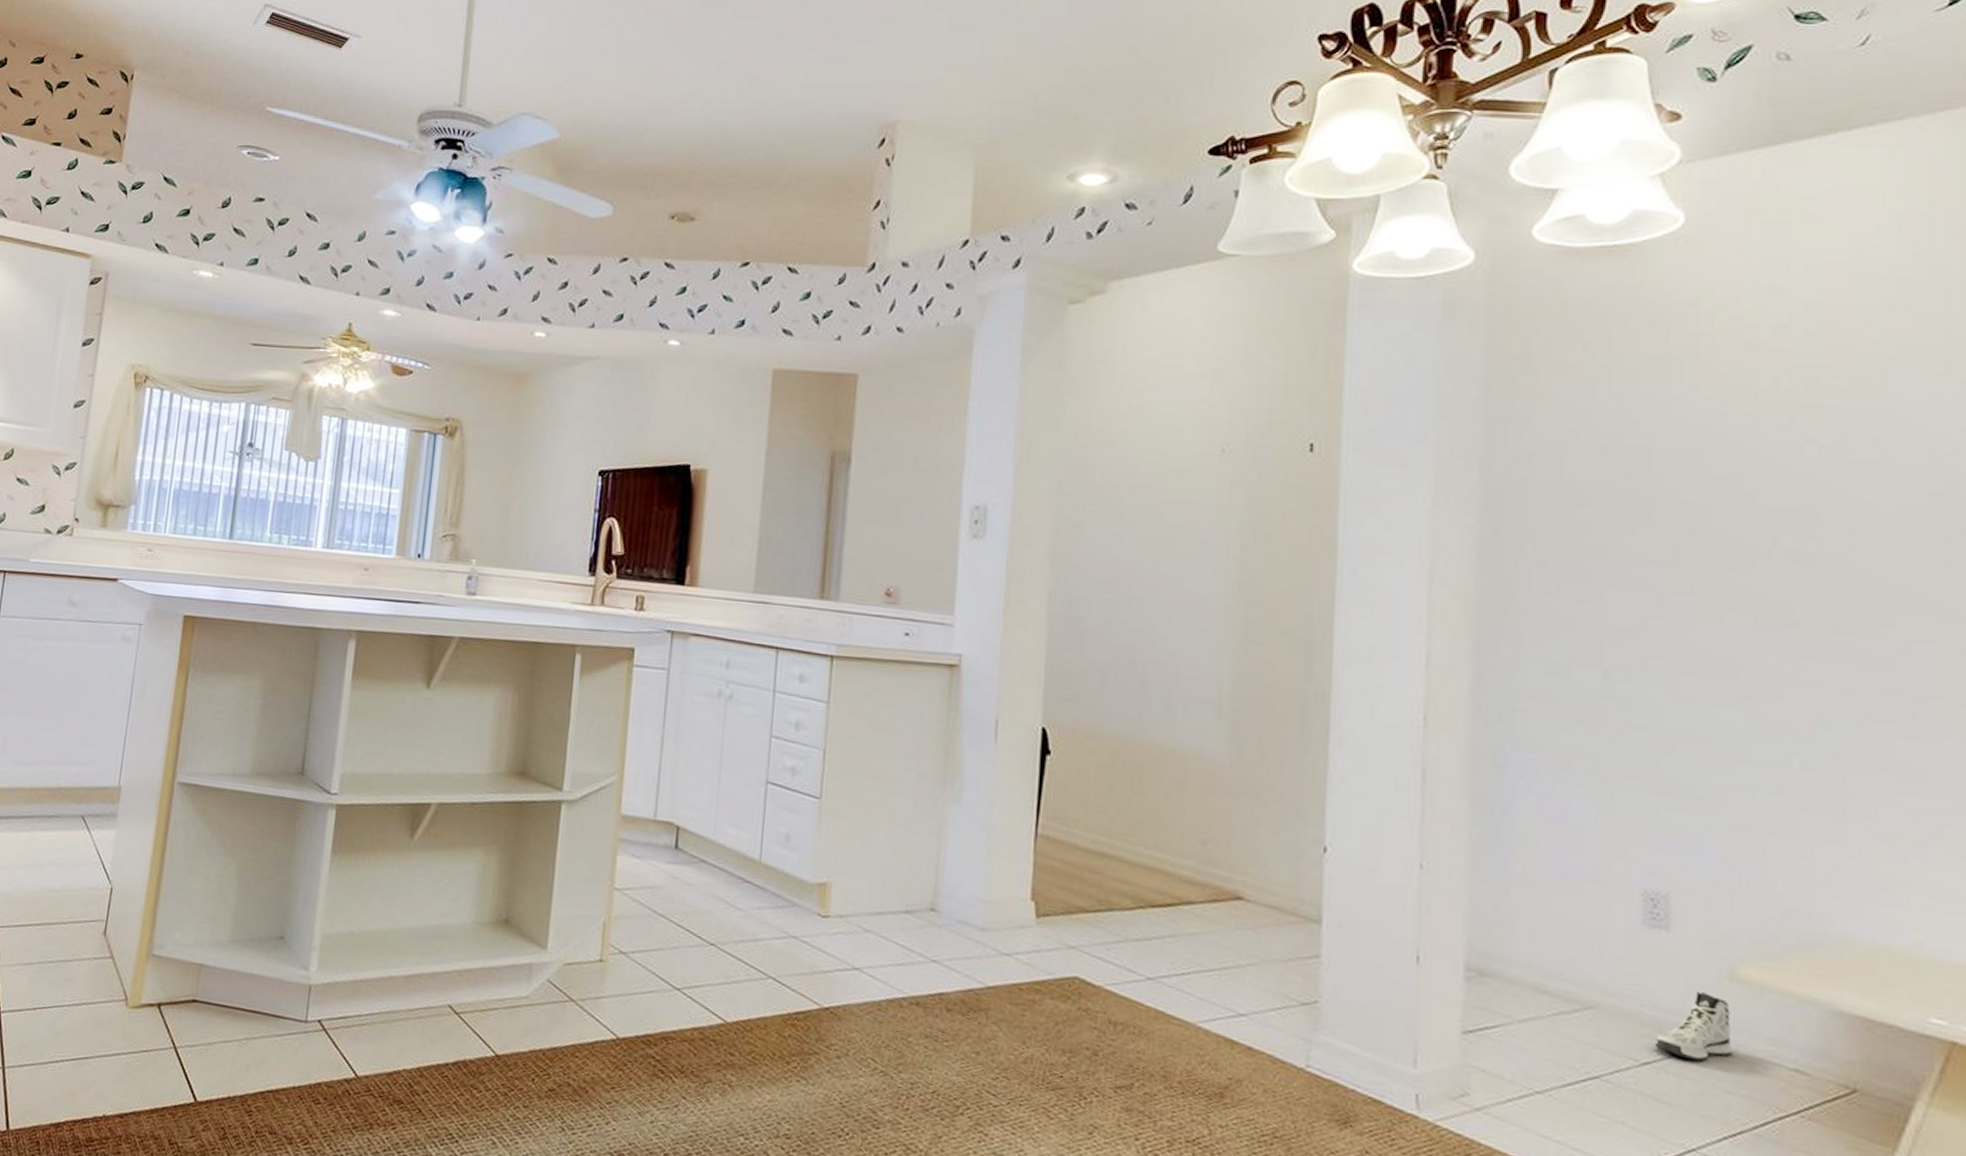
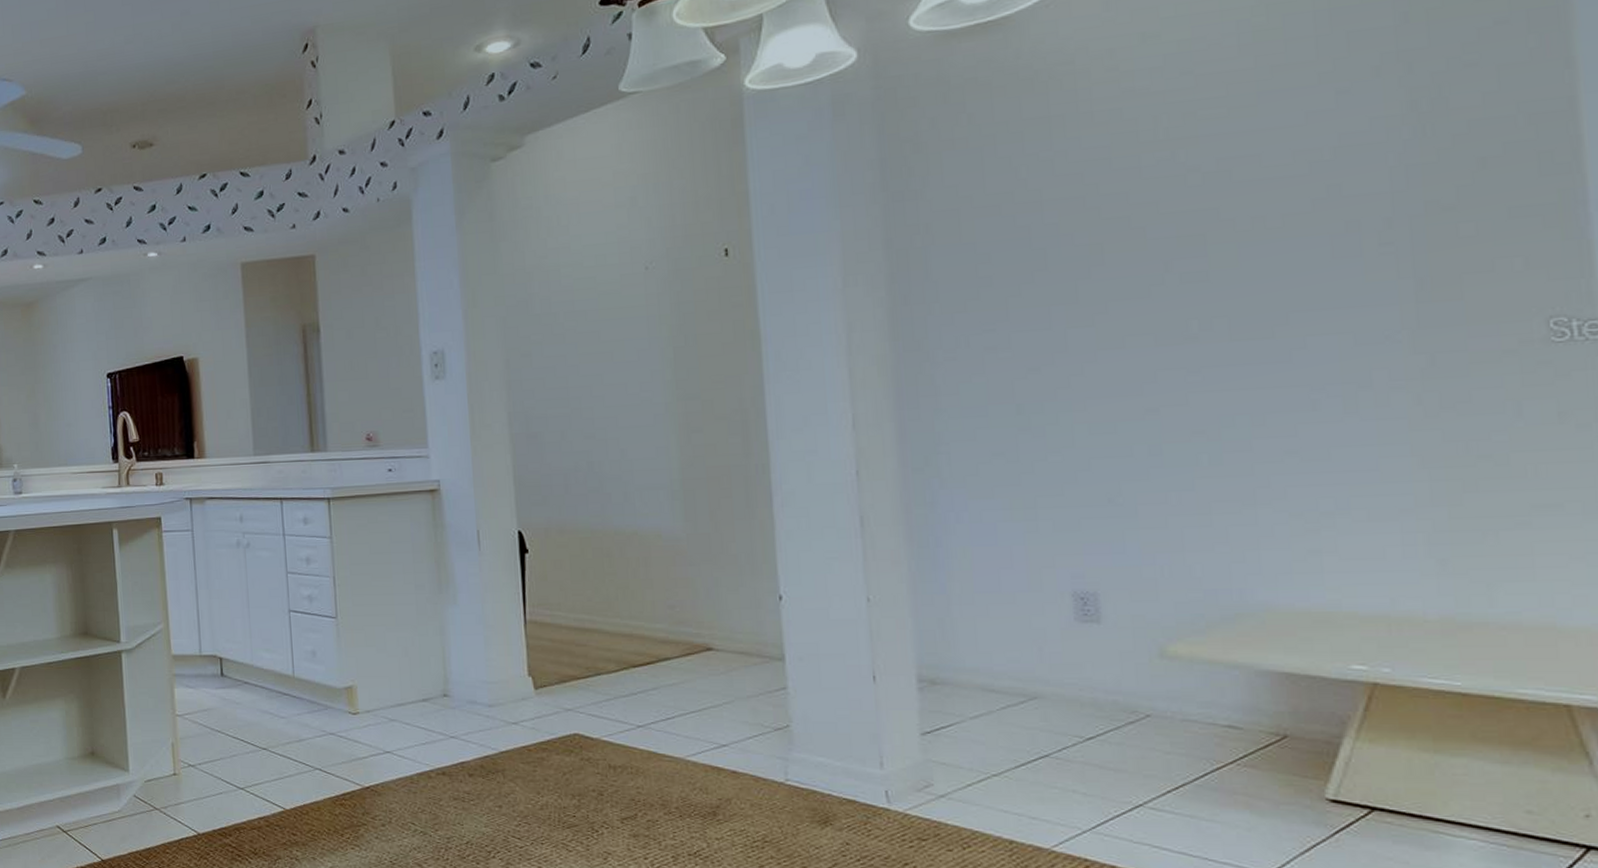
sneaker: present [1654,992,1734,1062] -> none [1095,672,1170,731]

